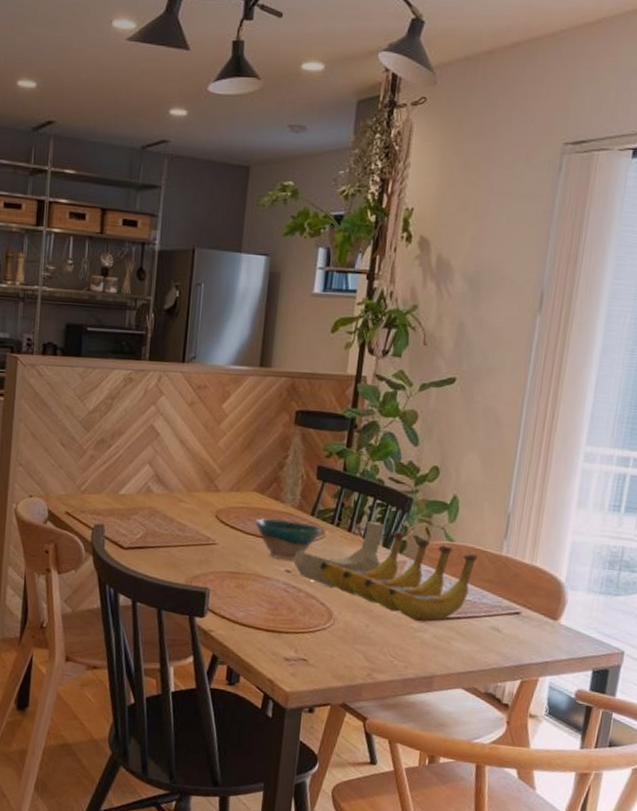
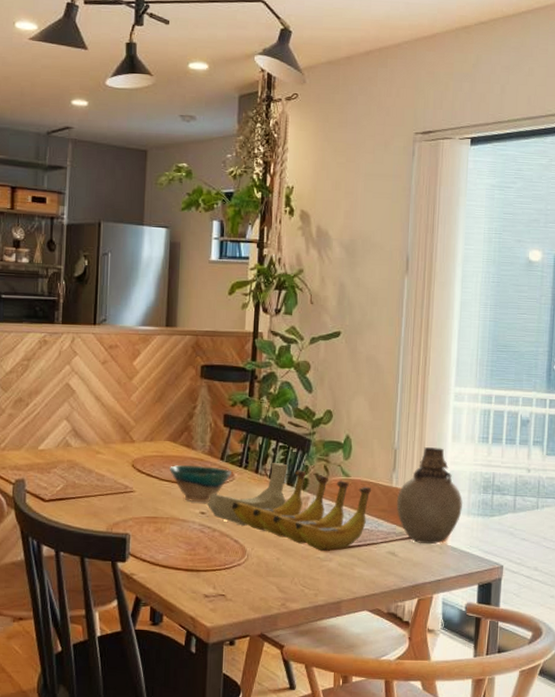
vase: none [504,513,584,623] -> present [396,447,463,545]

